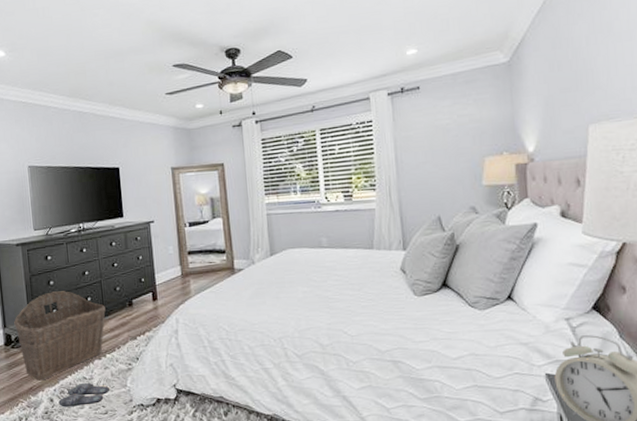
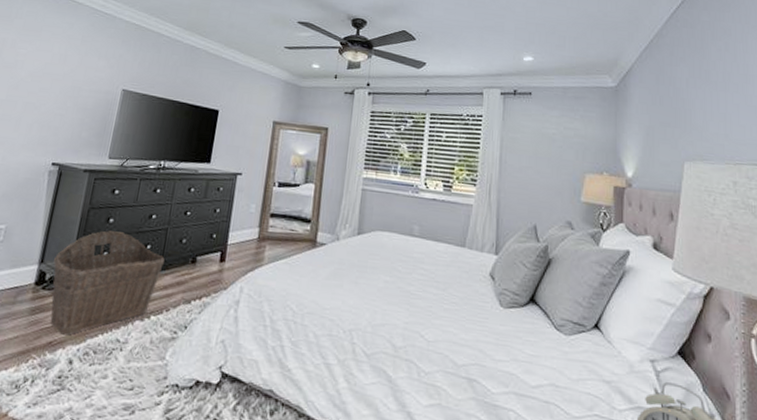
slippers: present [58,383,109,406] -> none [78,347,143,375]

